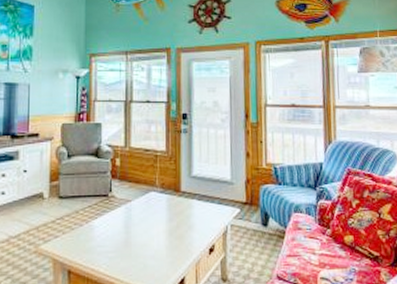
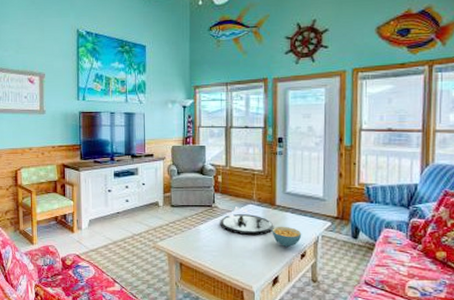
decorative tray: none [117,195,179,230] -> present [220,207,274,236]
cereal bowl: none [177,216,210,241] -> present [272,226,302,247]

